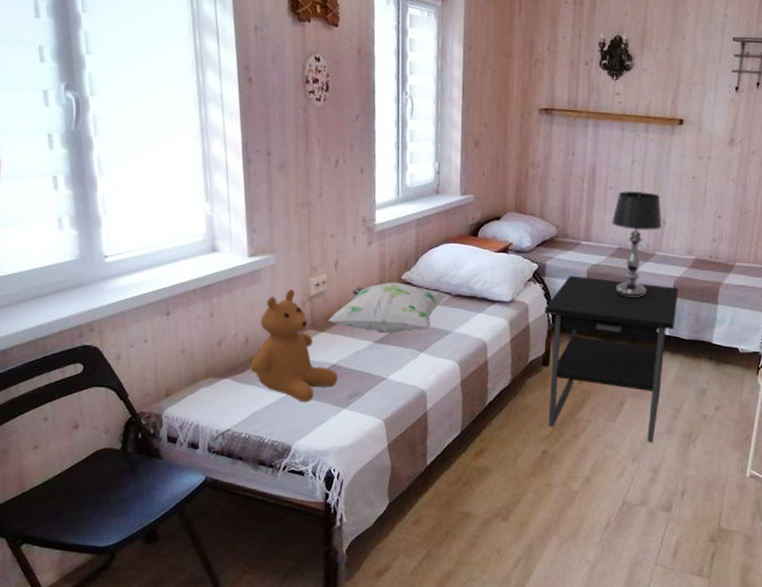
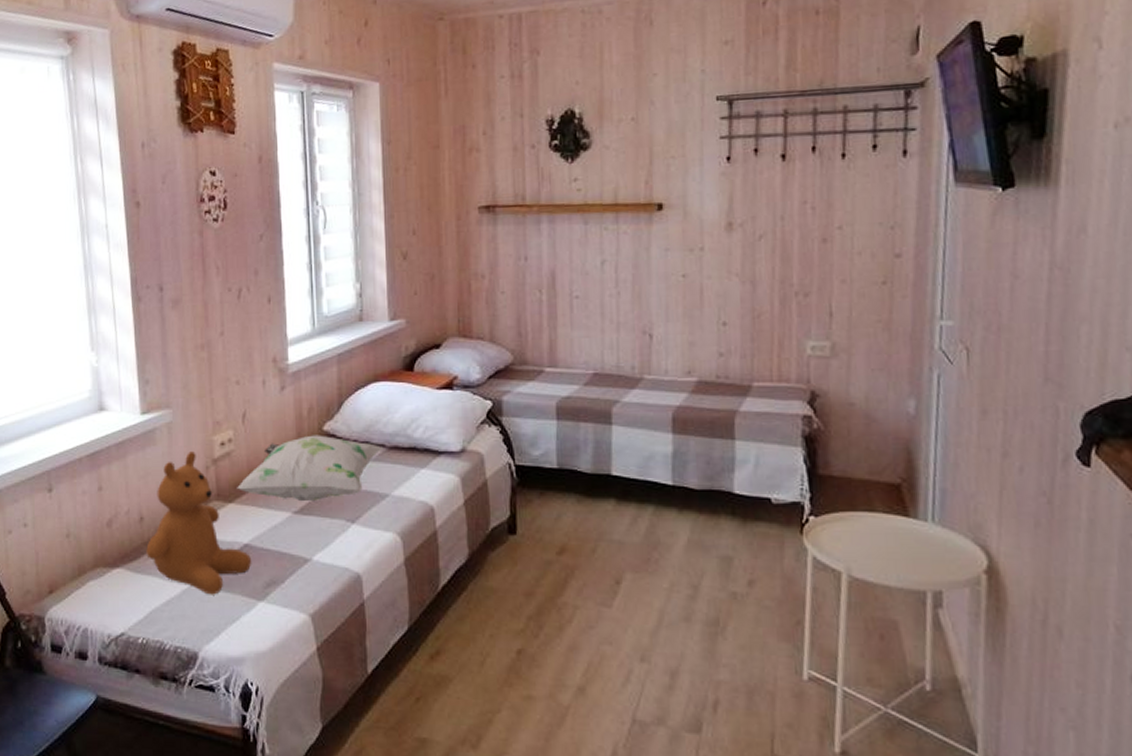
nightstand: present [545,275,679,442] -> none [505,412,681,634]
table lamp: present [612,191,662,298] -> none [582,299,649,438]

